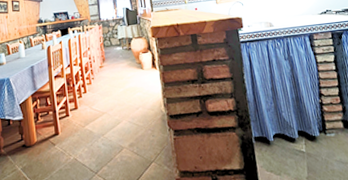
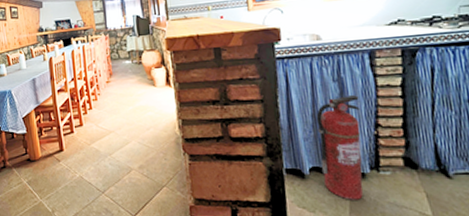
fire extinguisher: none [274,71,316,161] -> present [316,95,363,200]

